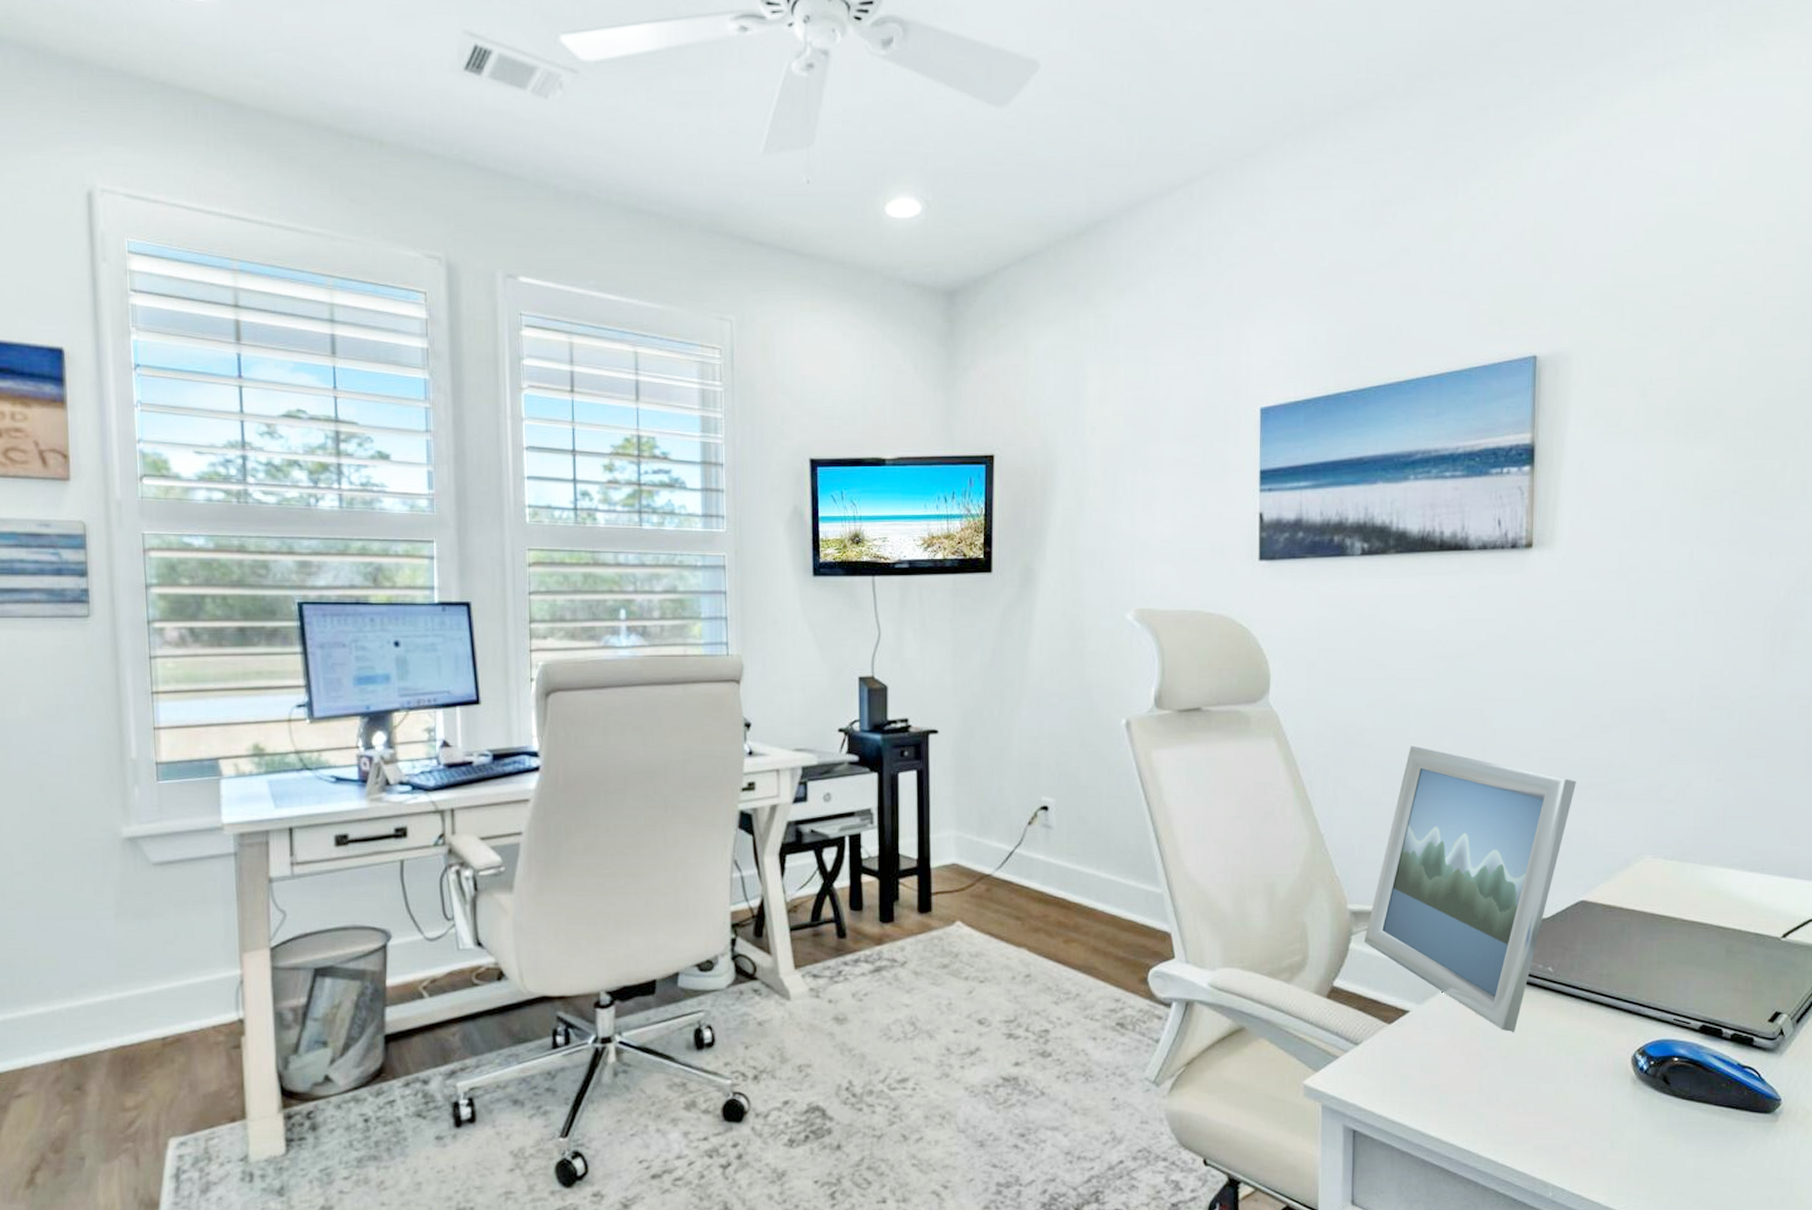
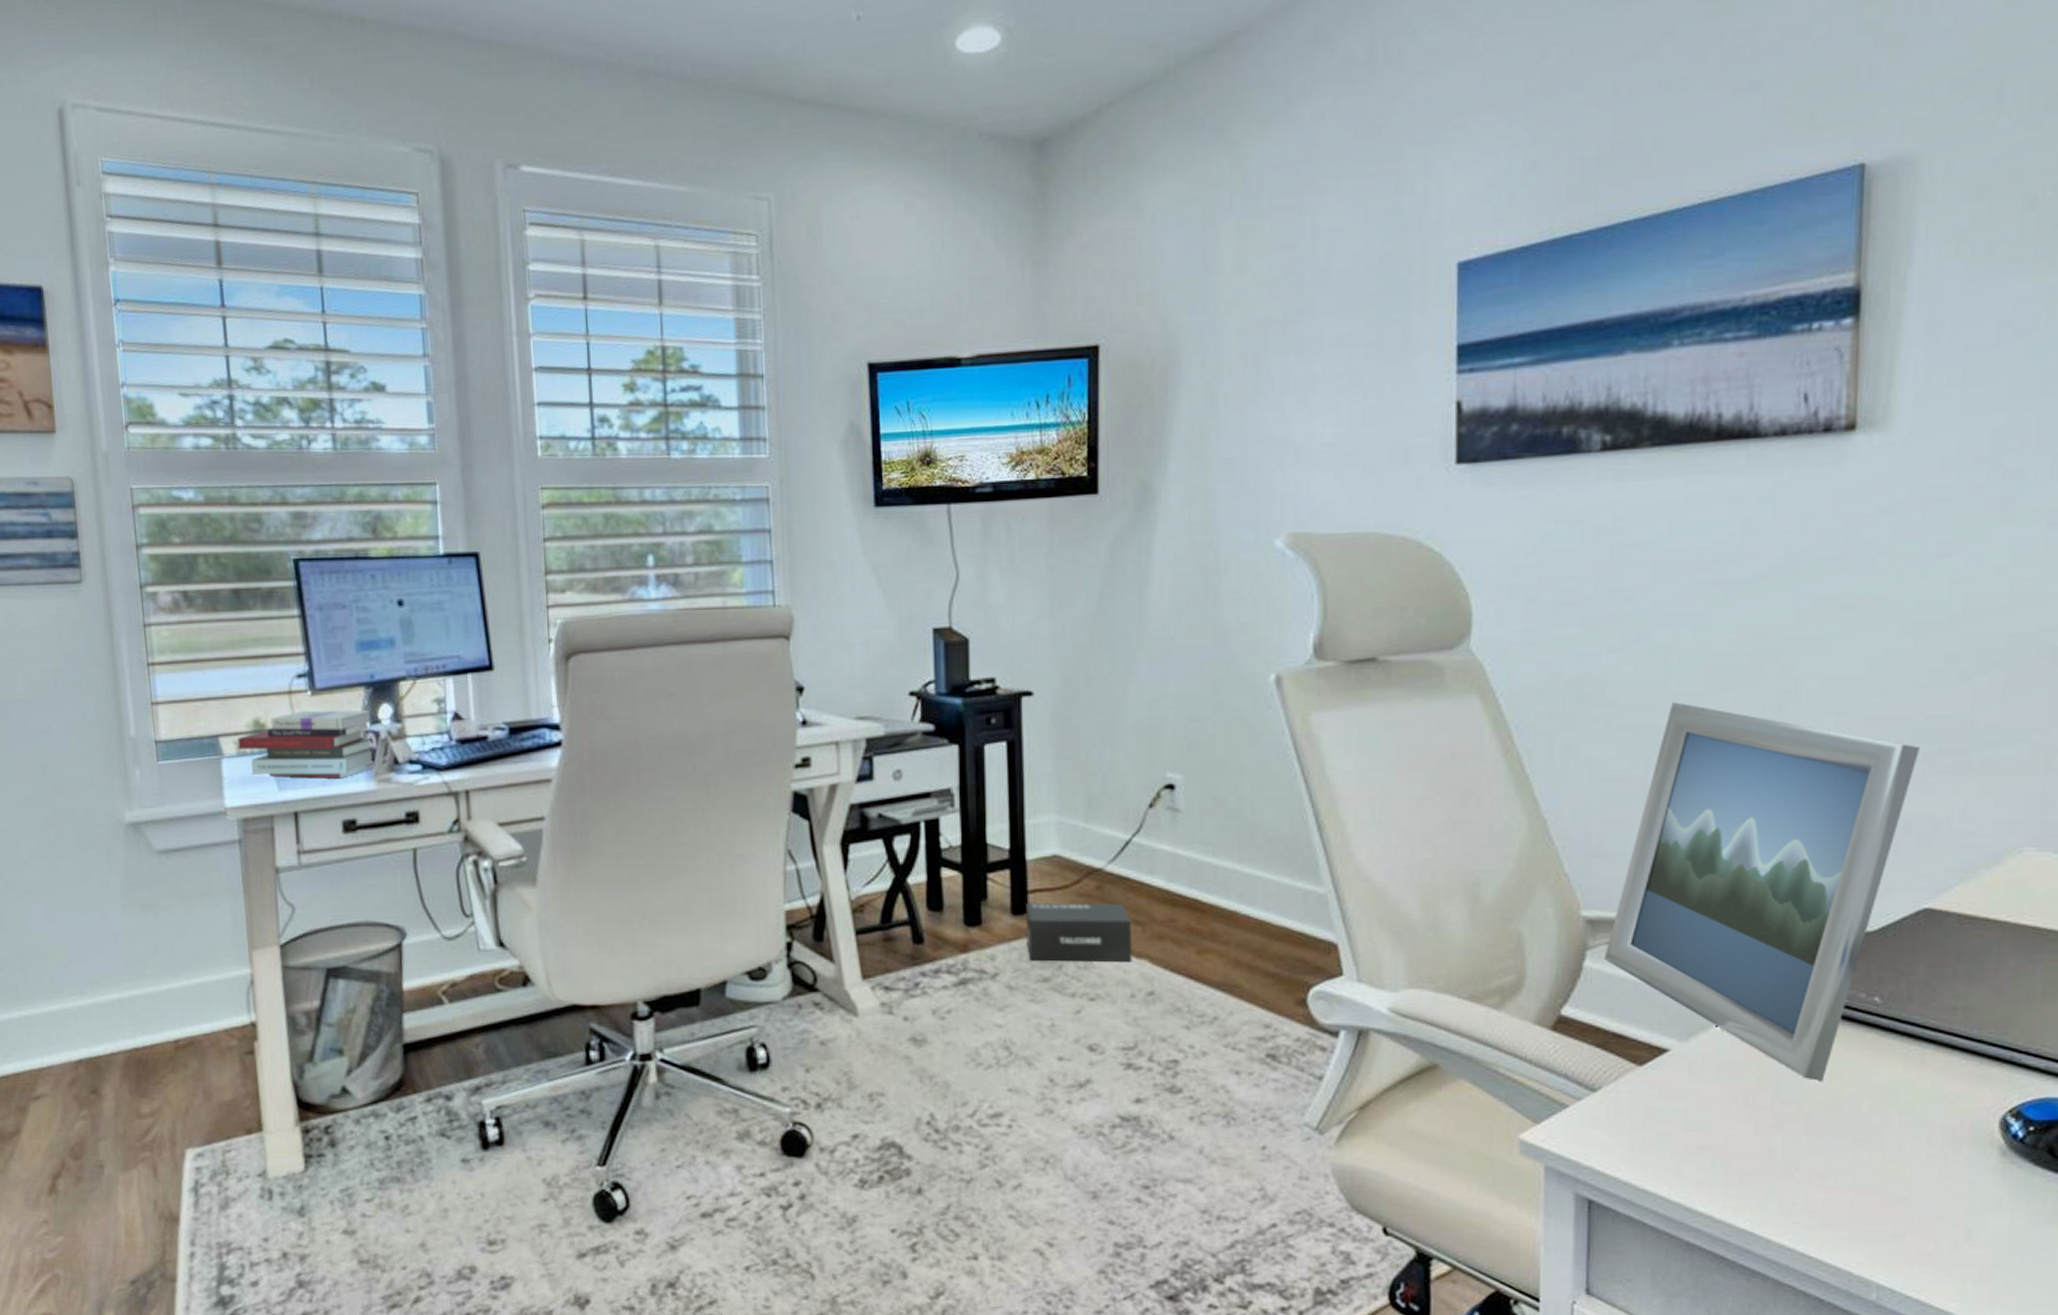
books: none [237,738,368,798] -> present [237,711,375,779]
box: none [929,902,1014,952] -> present [1025,903,1133,963]

